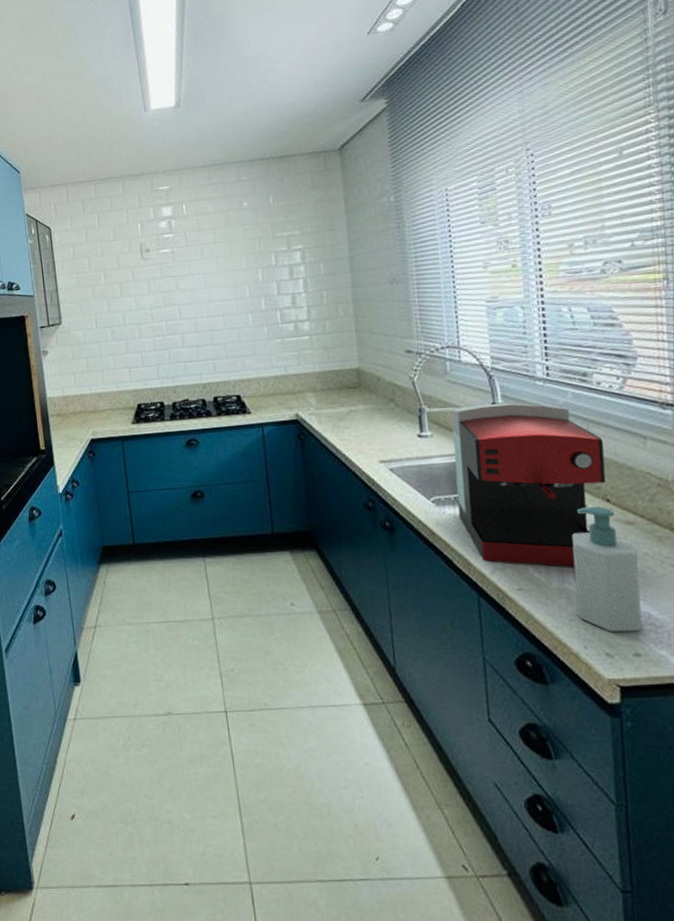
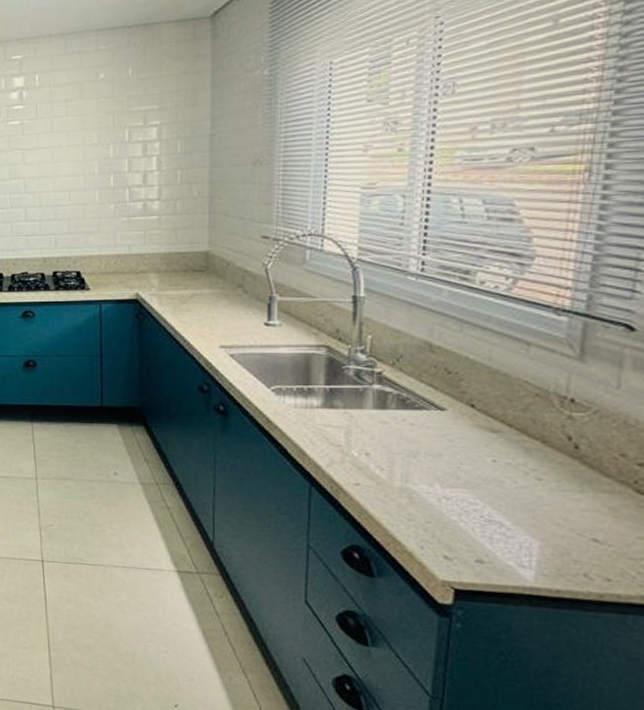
coffee maker: present [451,403,606,567] -> none [299,297,478,469]
soap bottle: present [571,506,642,633] -> none [418,411,497,540]

